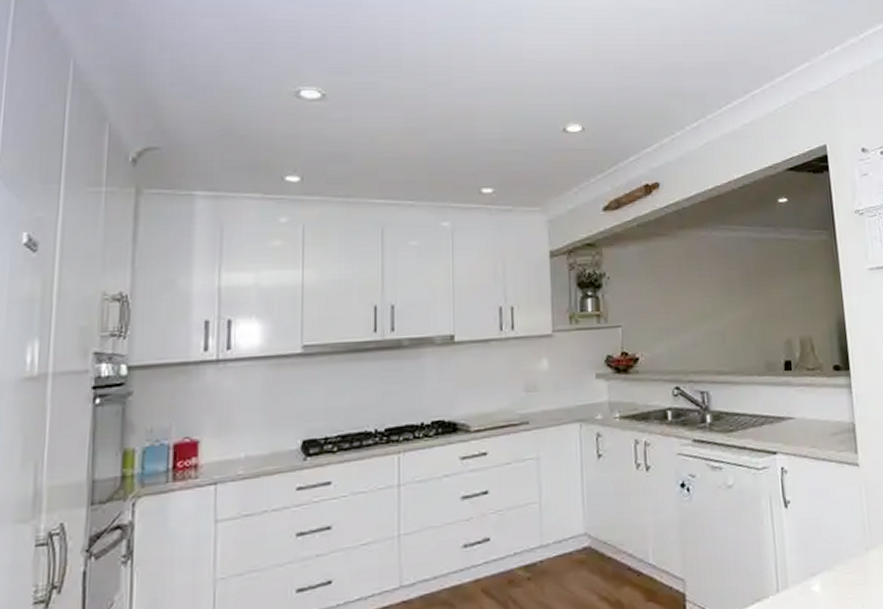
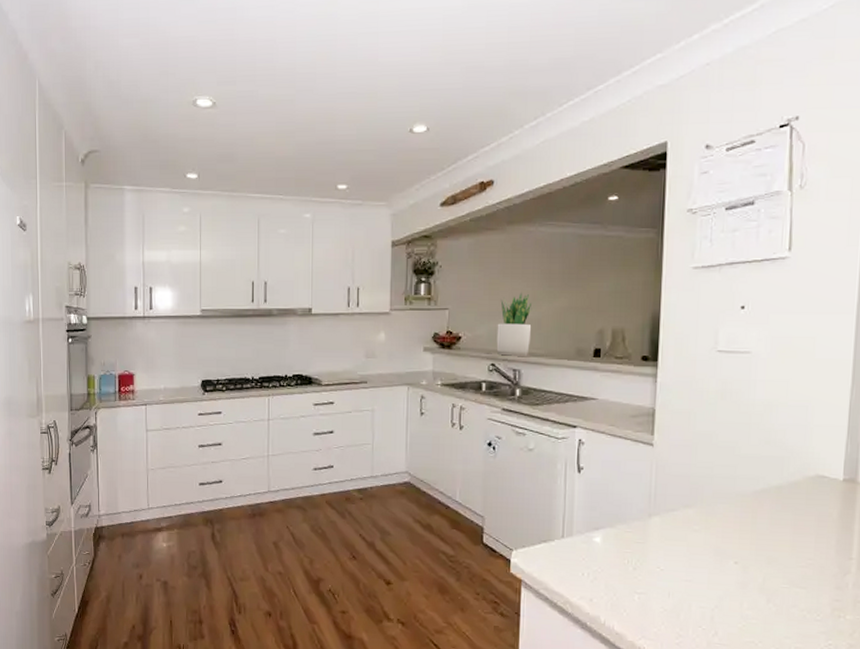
planter: none [677,304,716,377] -> present [496,293,532,356]

